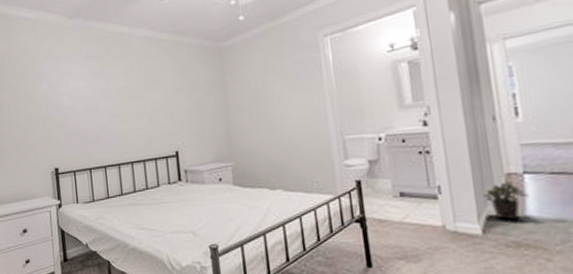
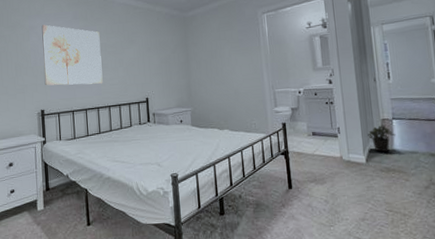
wall art: none [52,68,124,140] -> present [41,25,103,86]

